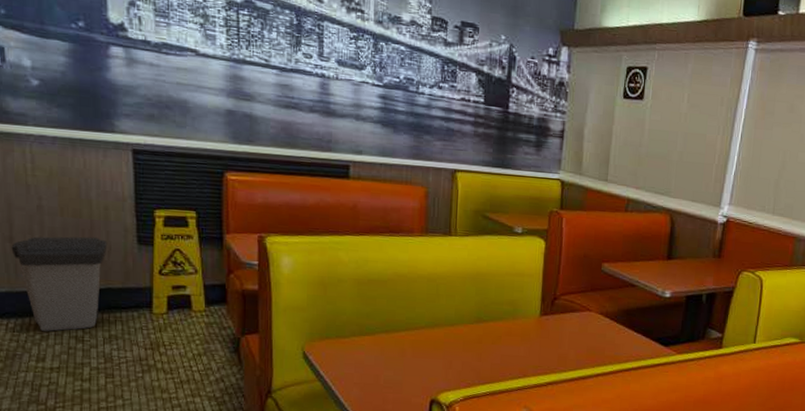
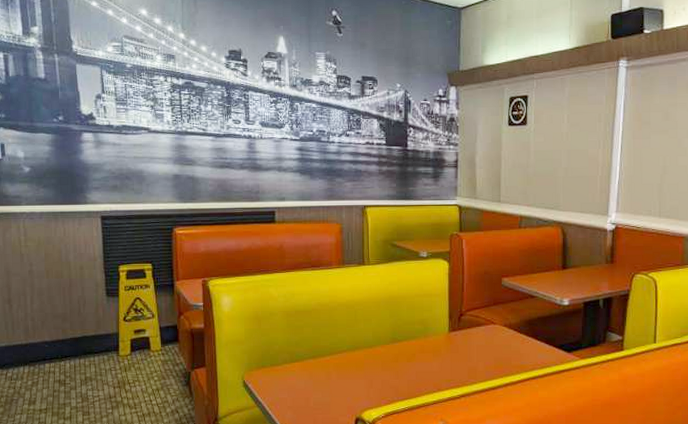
trash can: present [11,236,107,332] -> none [9,293,83,378]

